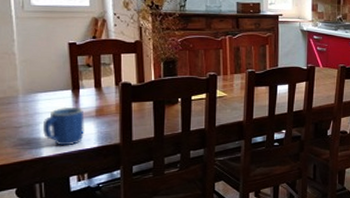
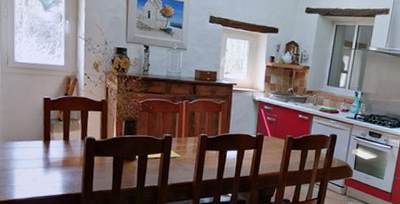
mug: present [42,106,84,146] -> none [16,155,52,191]

